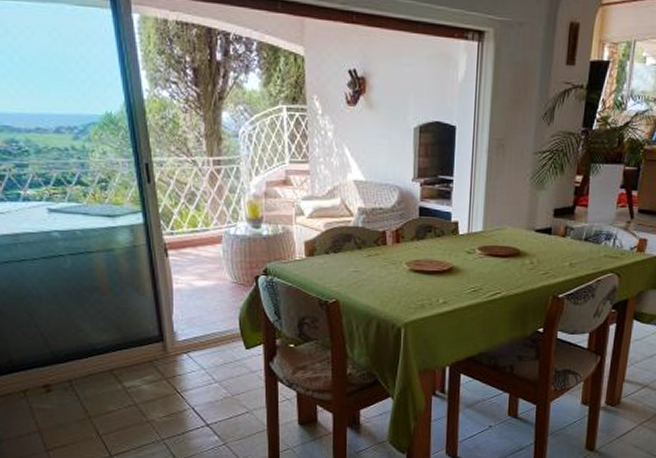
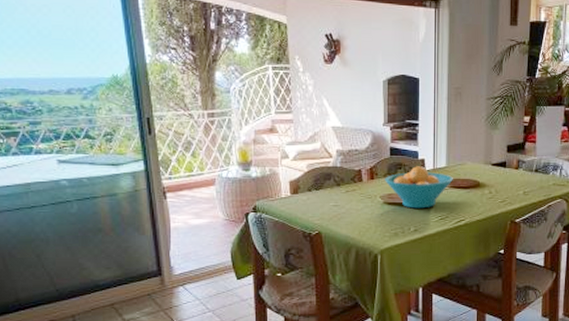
fruit bowl: none [412,229,490,278] -> present [385,166,453,209]

